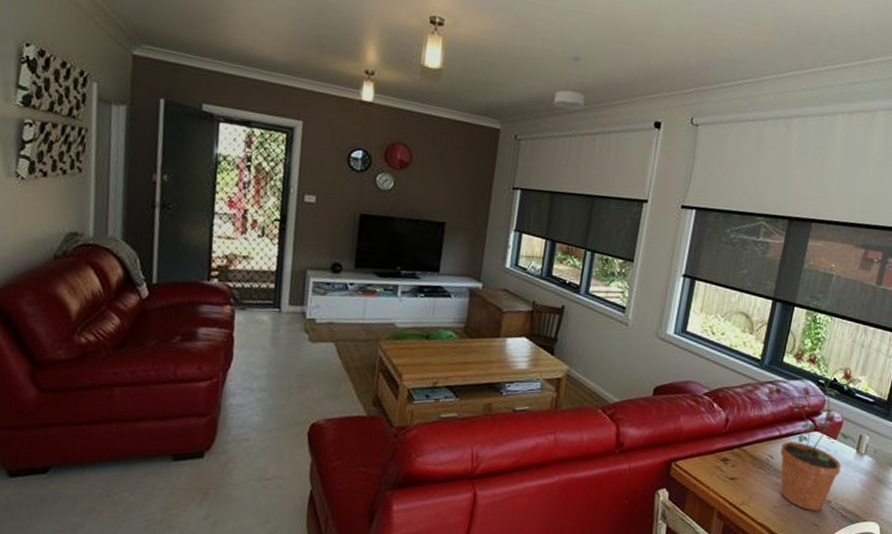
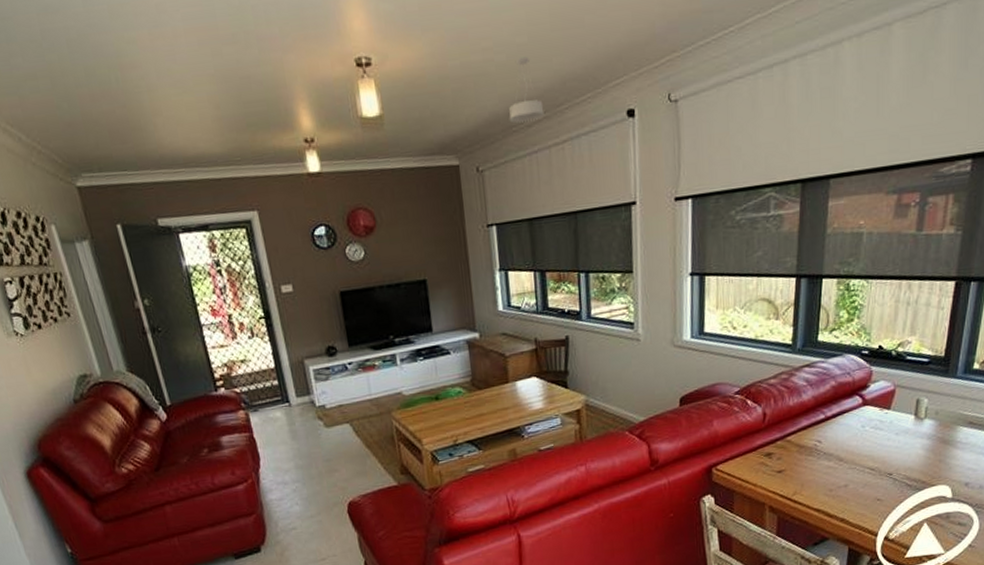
potted plant: present [767,349,857,511] -> none [804,322,914,487]

